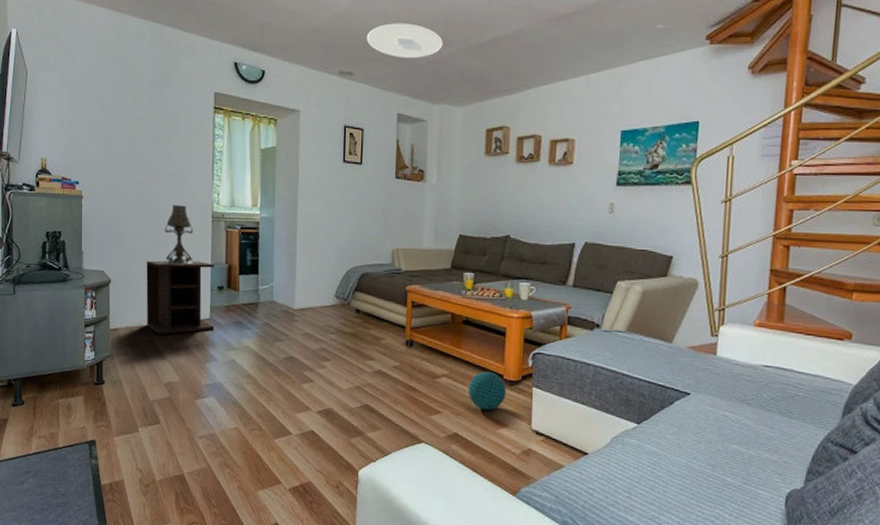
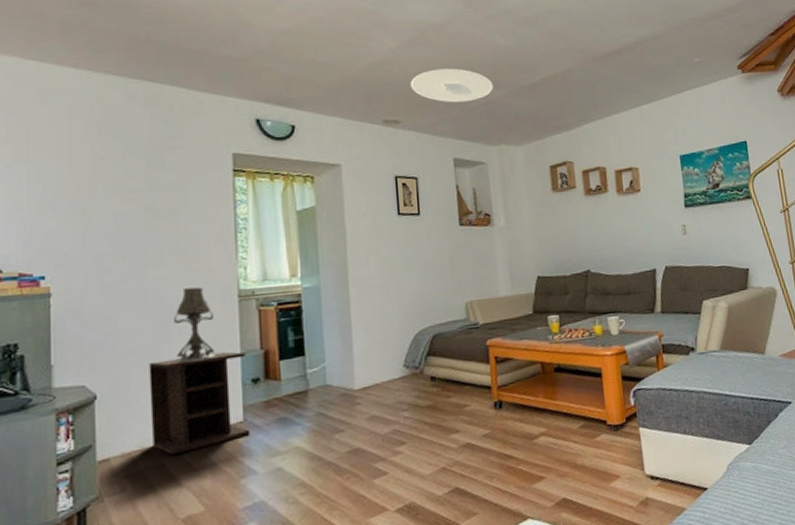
decorative ball: present [468,371,507,410] -> none [571,419,613,465]

